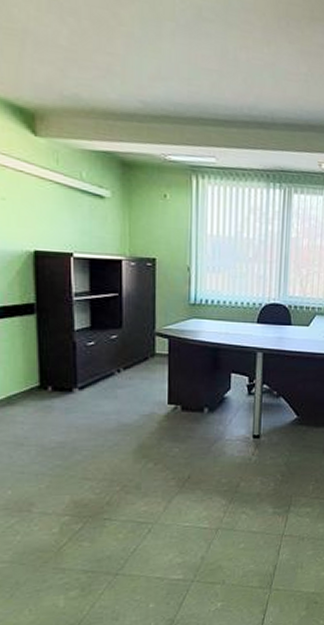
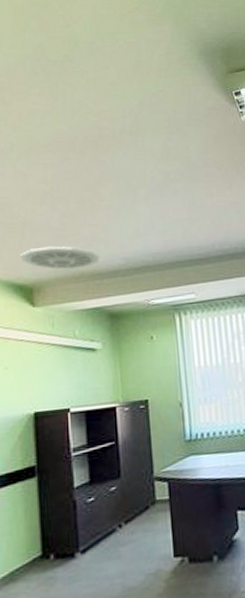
ceiling vent: none [21,66,115,103] -> present [21,246,100,270]

